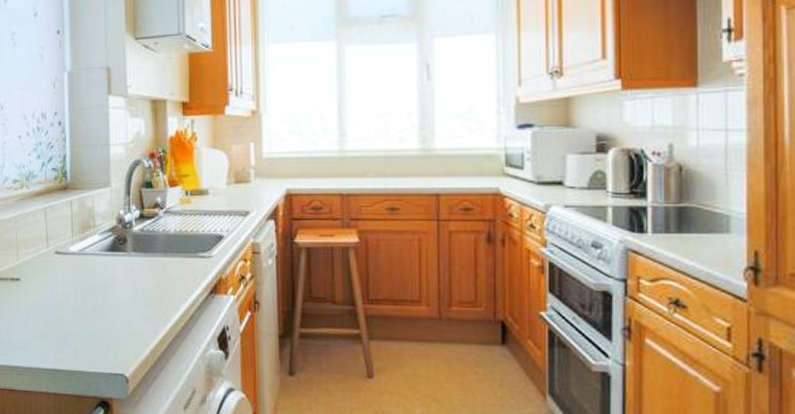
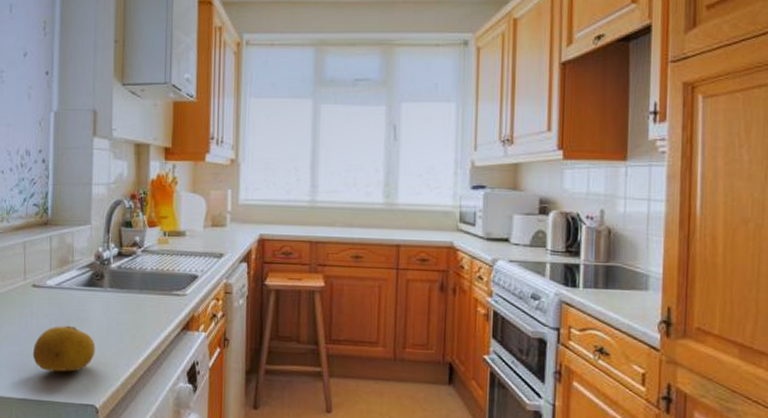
fruit: none [59,292,122,341] -> present [32,325,96,372]

